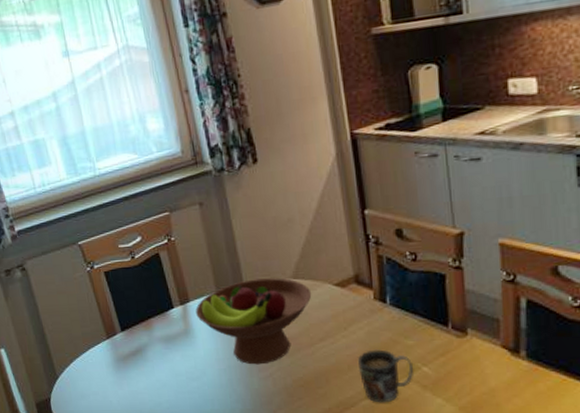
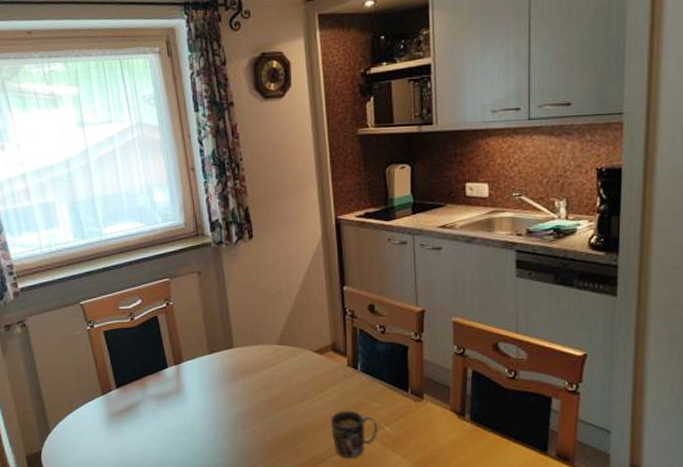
fruit bowl: present [196,278,312,365] -> none [188,343,294,422]

